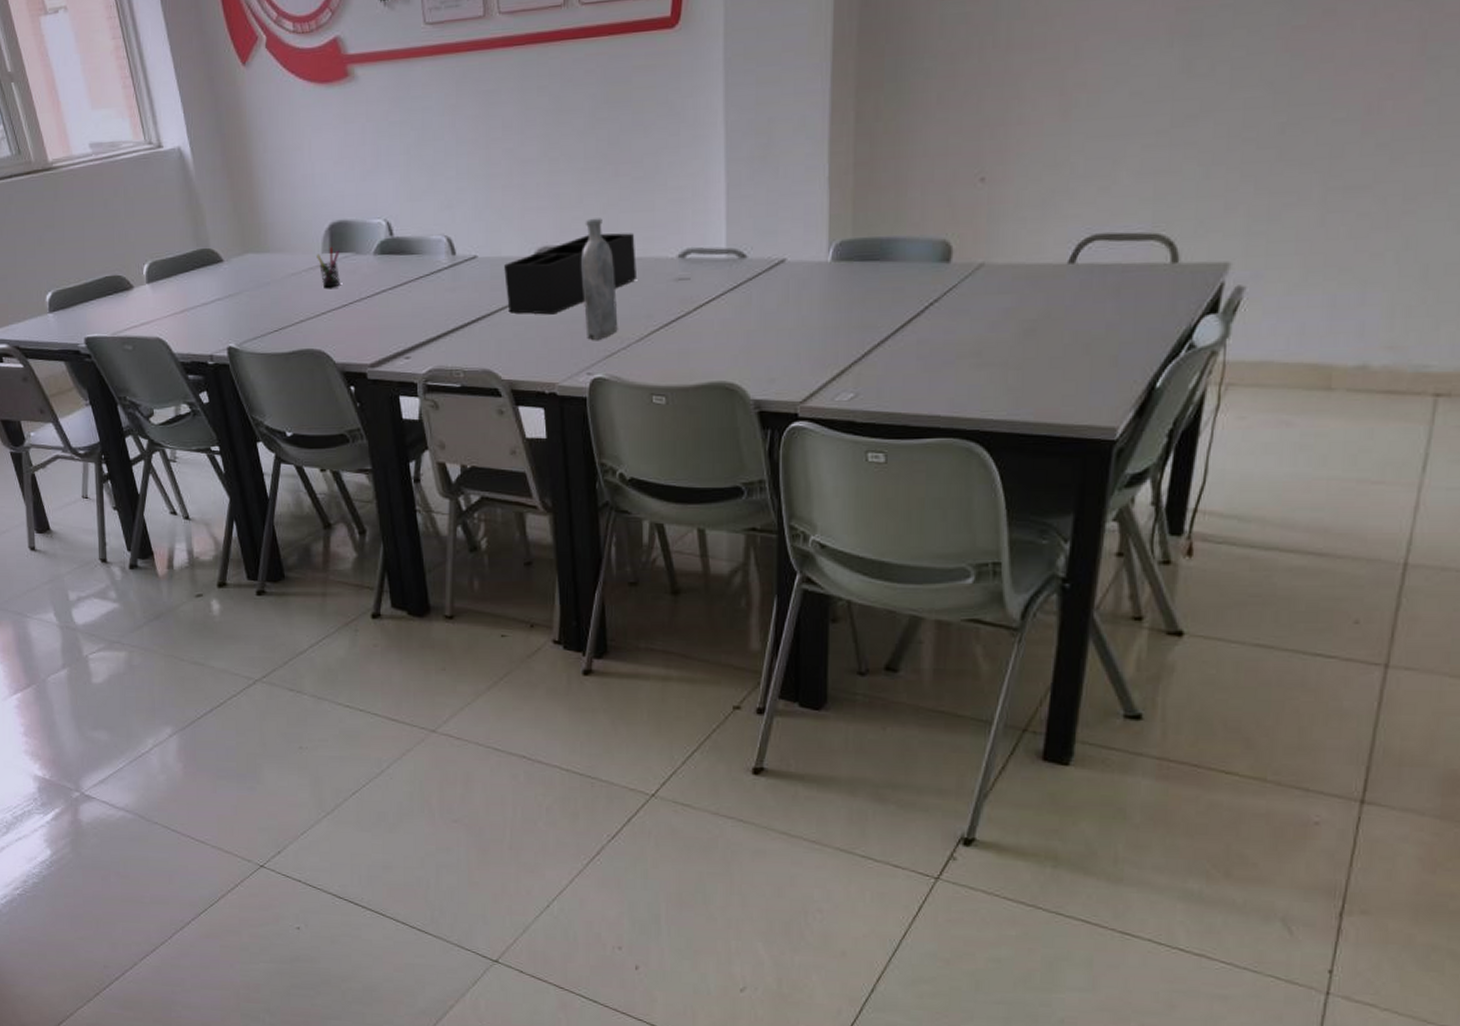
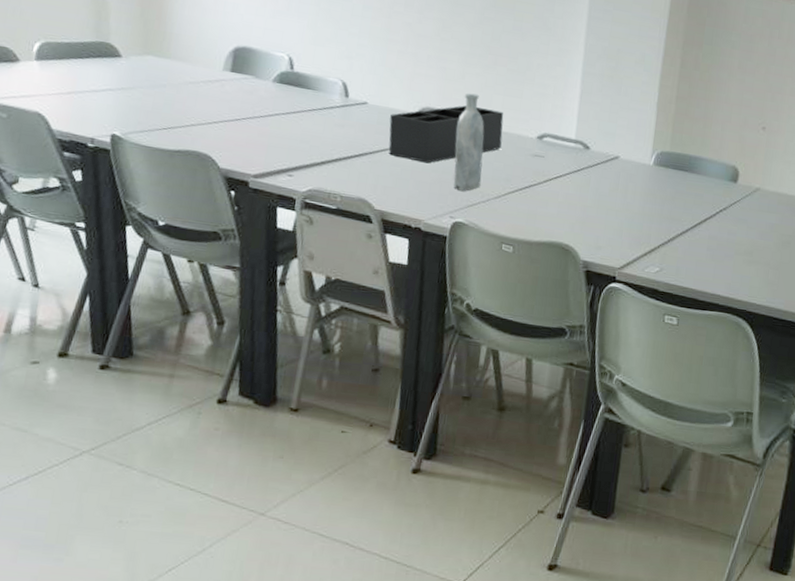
pen holder: present [317,247,341,288] -> none [217,67,240,102]

